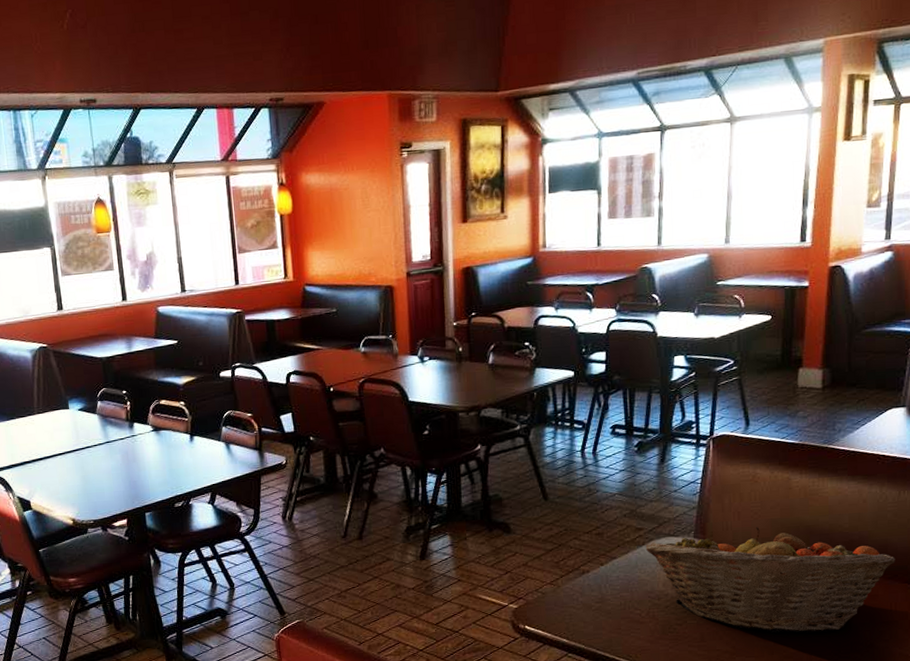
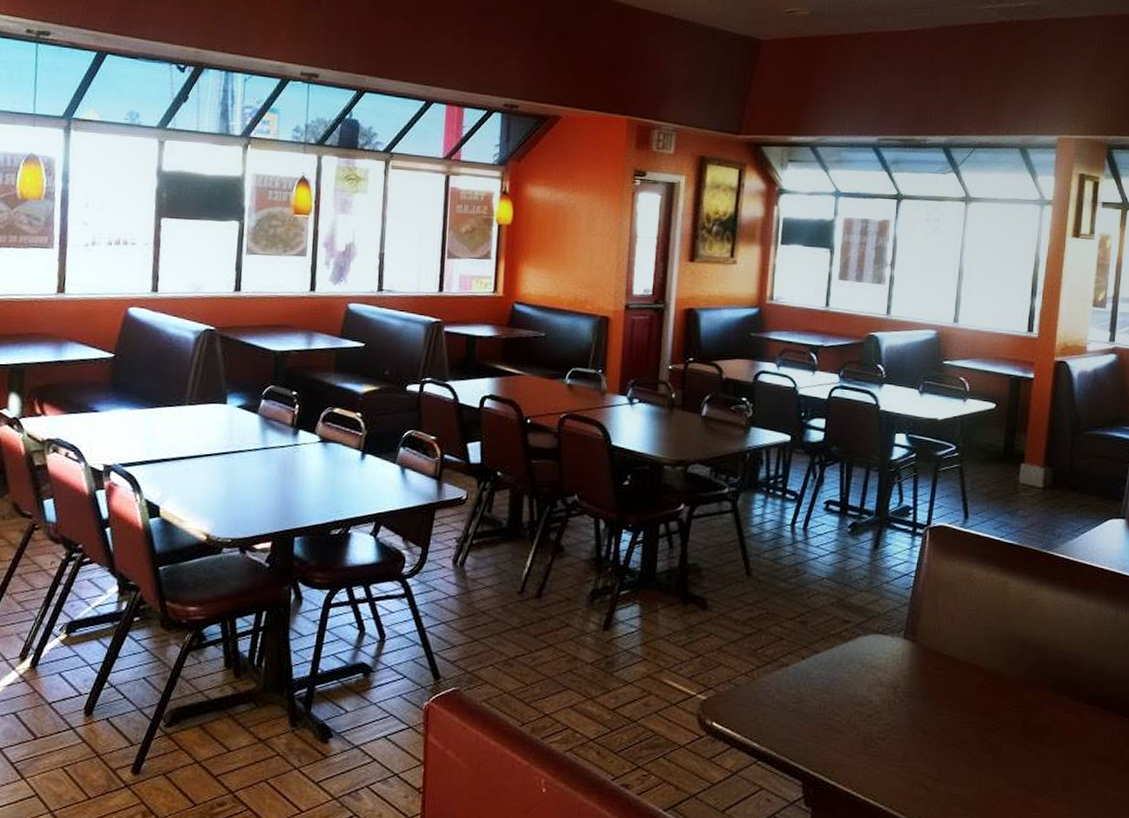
fruit basket: present [645,526,895,633] -> none [851,633,1112,764]

